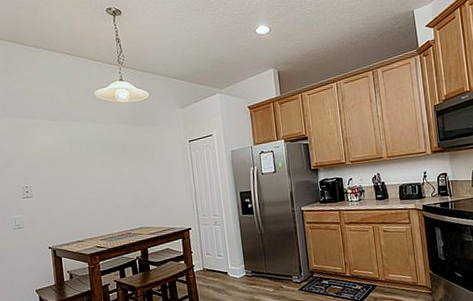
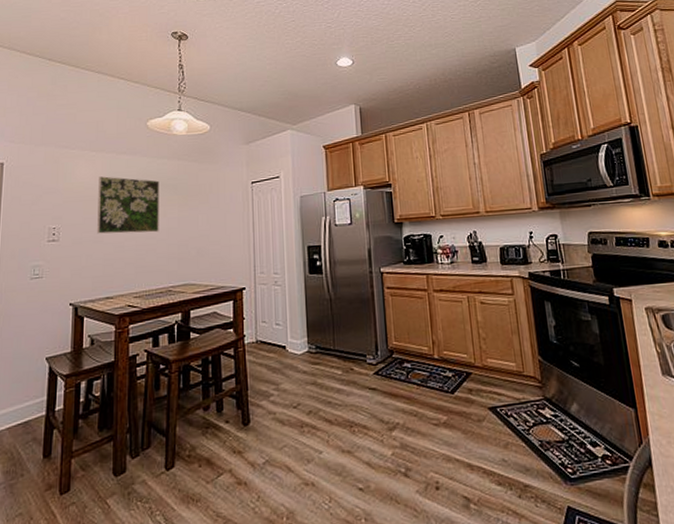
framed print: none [58,141,115,190] -> present [97,176,159,234]

